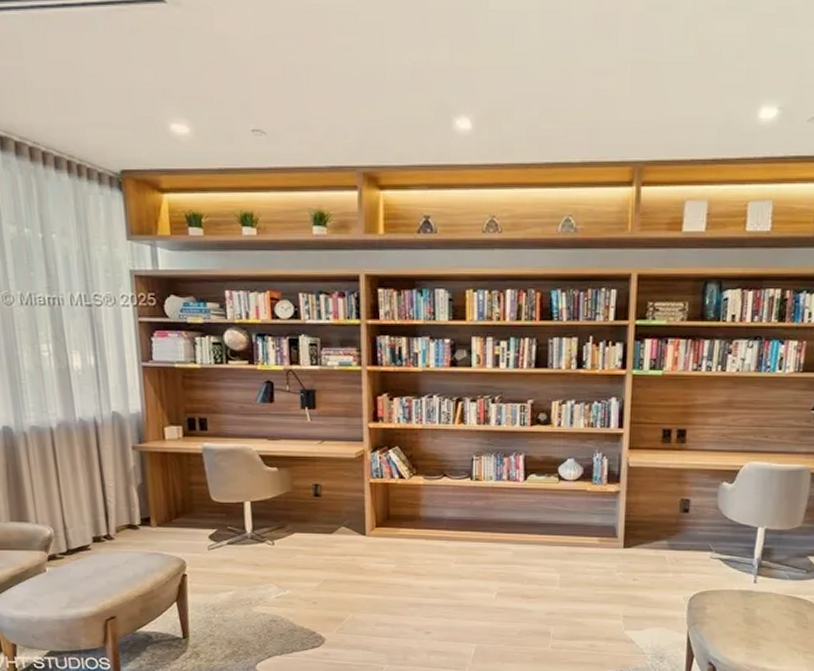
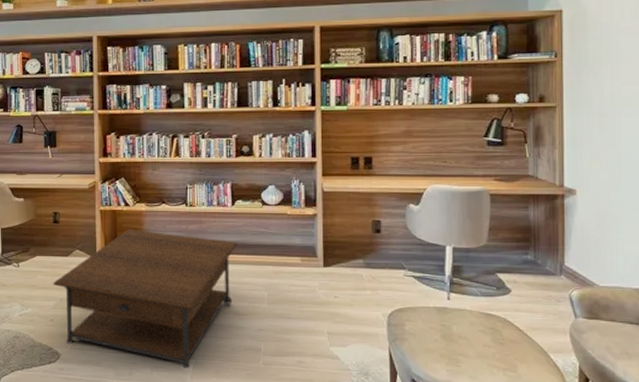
coffee table: none [315,505,529,652] -> present [53,229,238,368]

